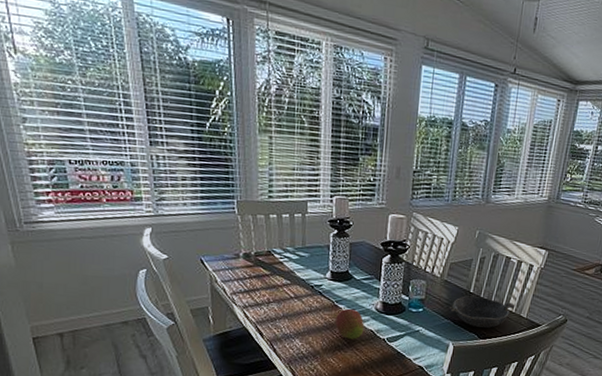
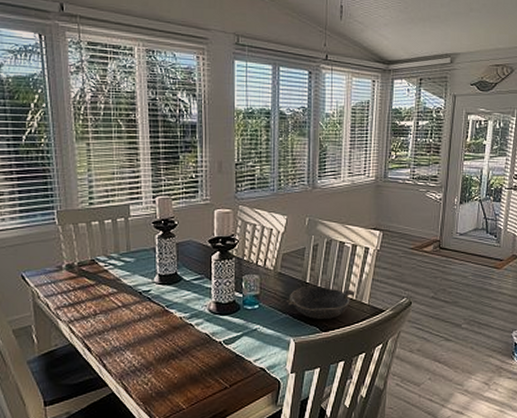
fruit: present [335,308,364,339] -> none [168,312,198,346]

